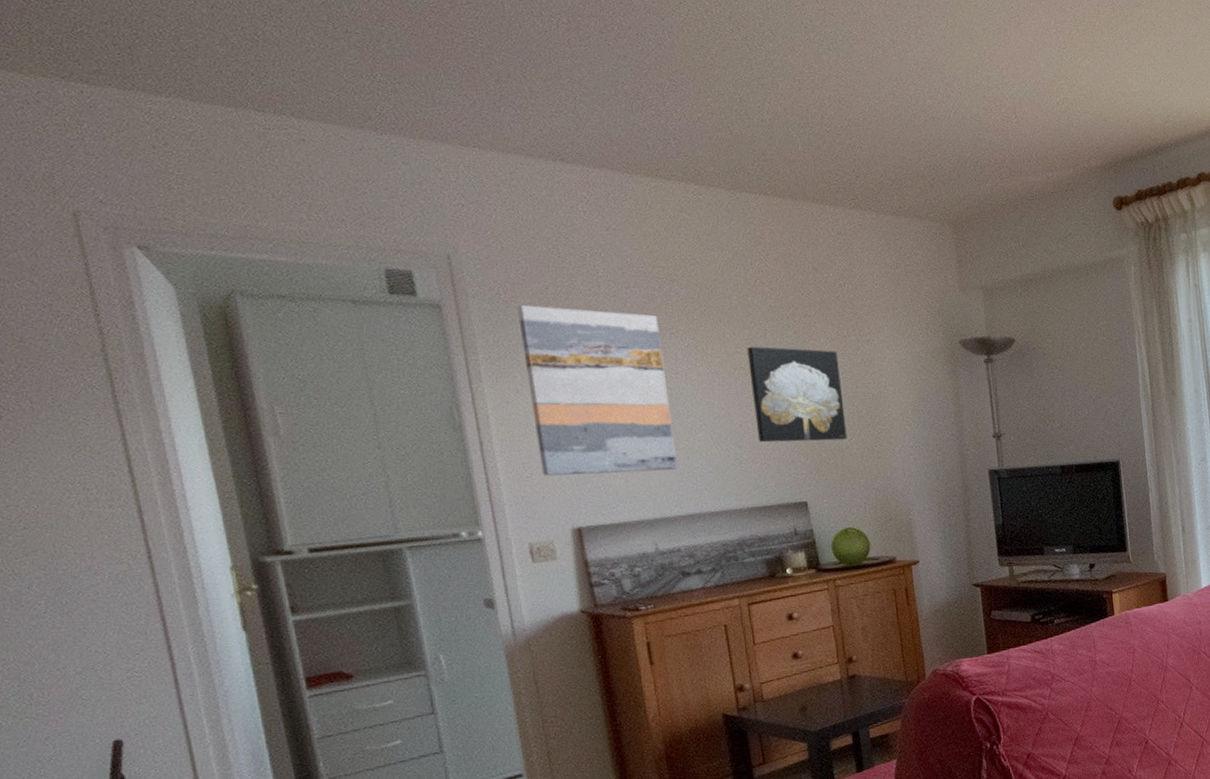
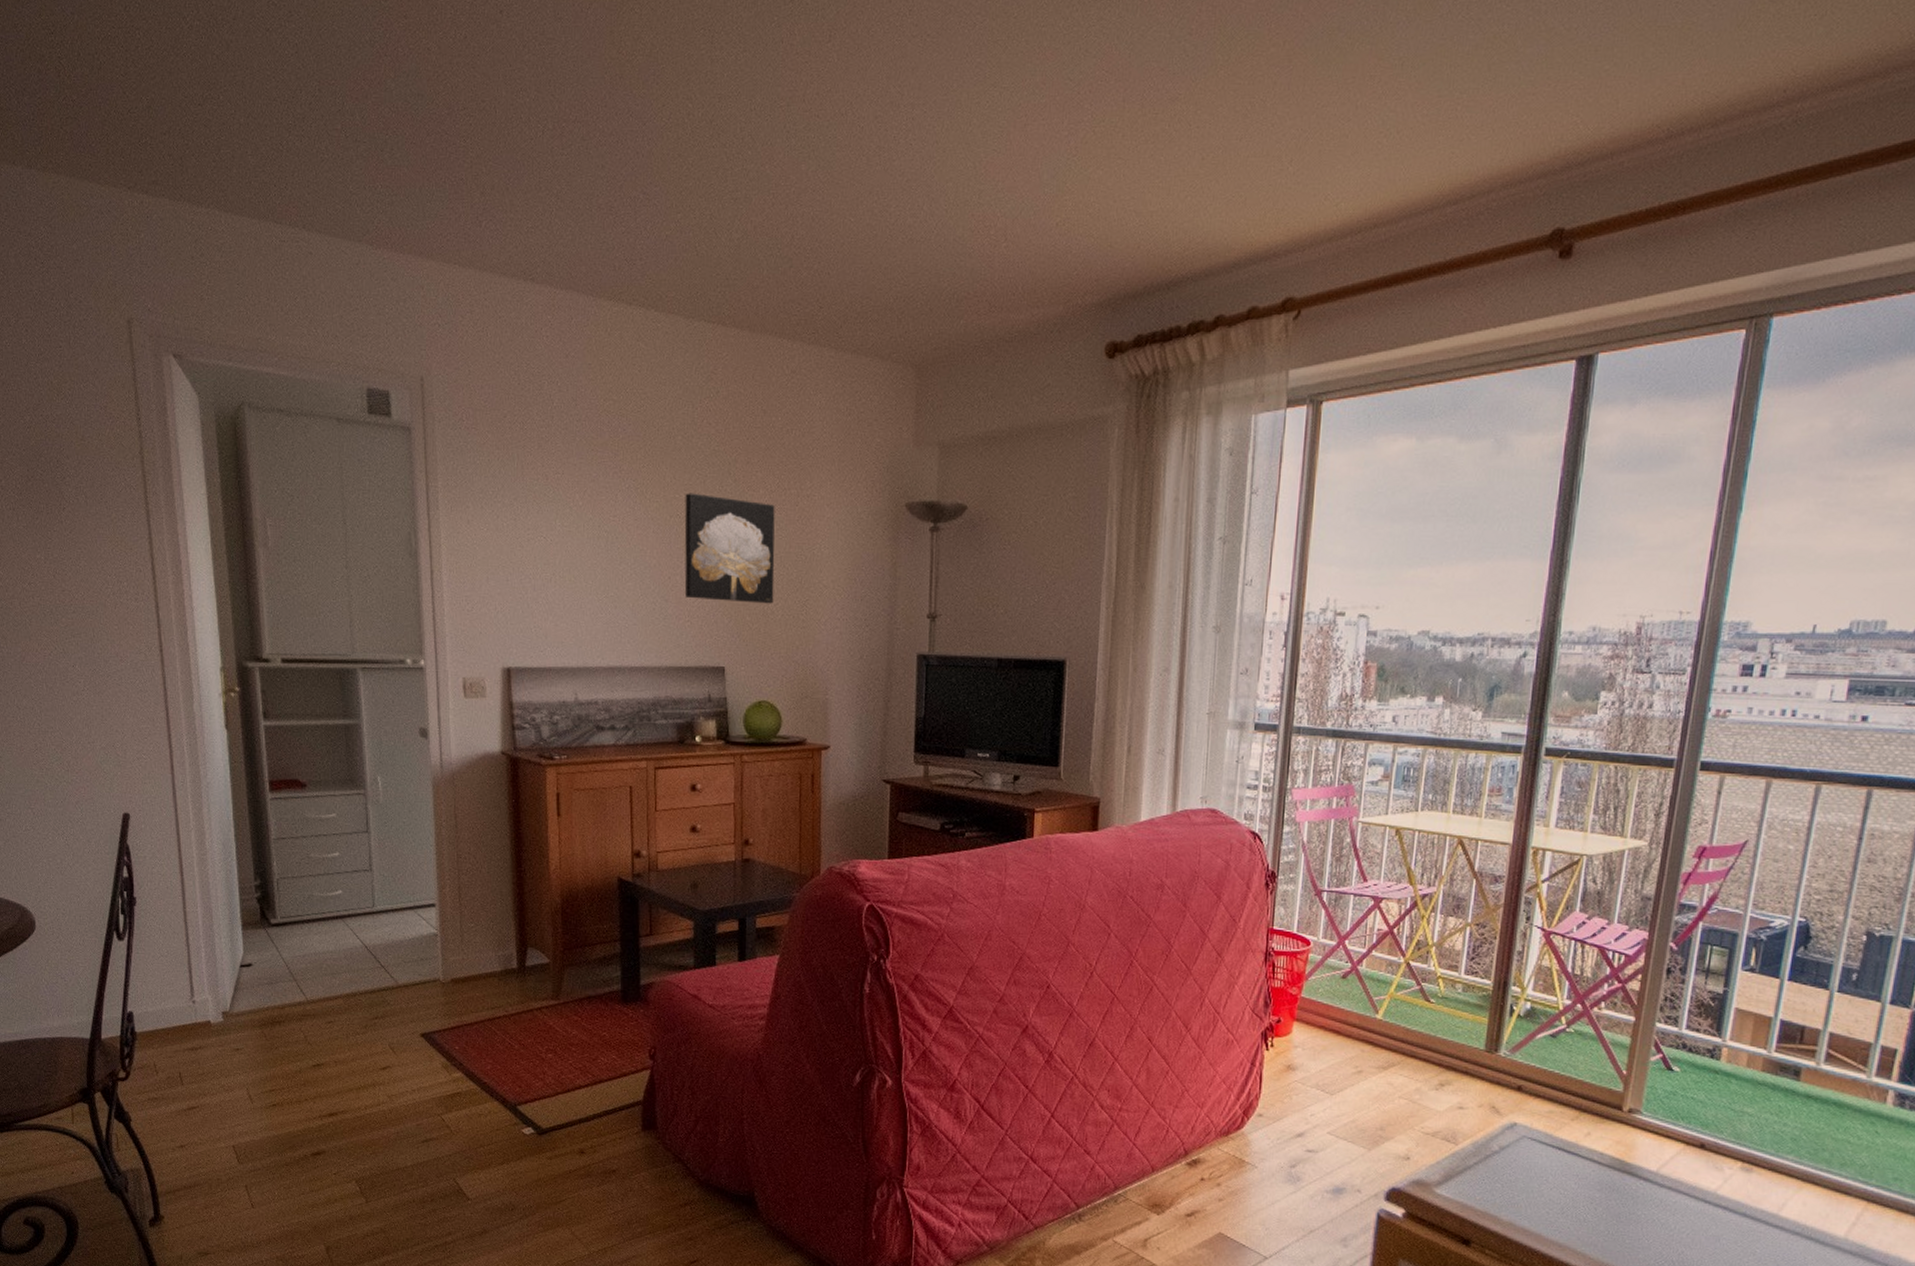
wall art: present [517,305,678,476] -> none [476,433,605,618]

